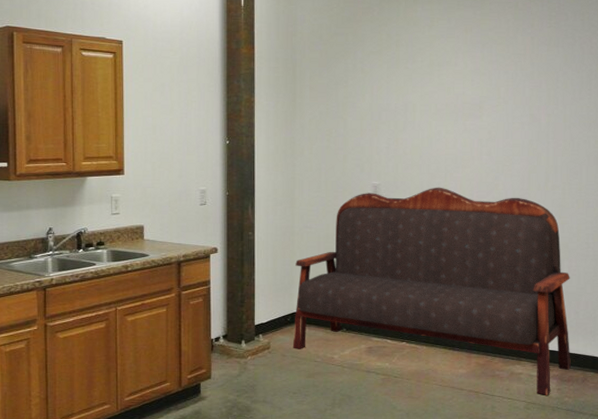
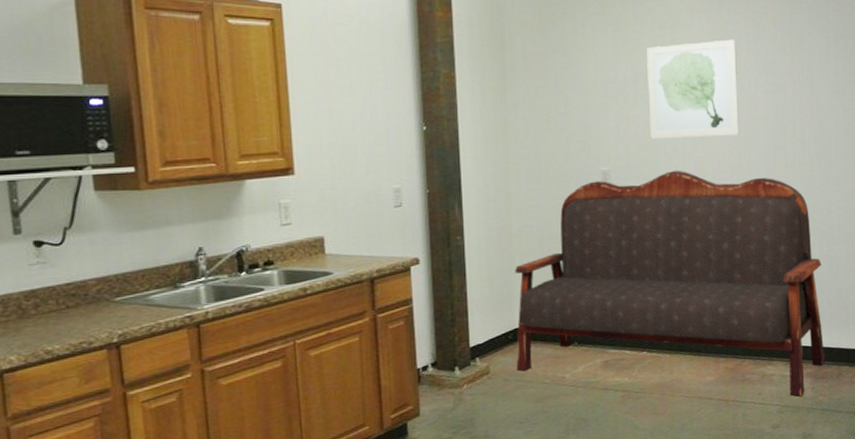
wall art: none [416,77,497,160] -> present [647,39,739,139]

